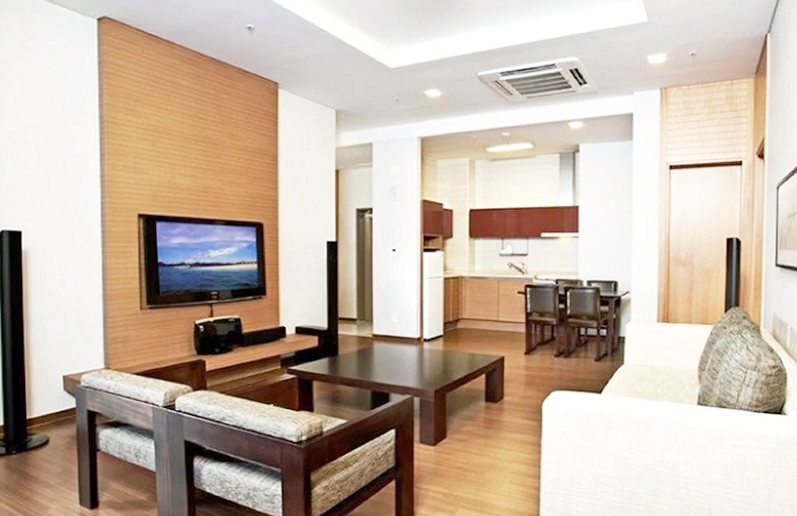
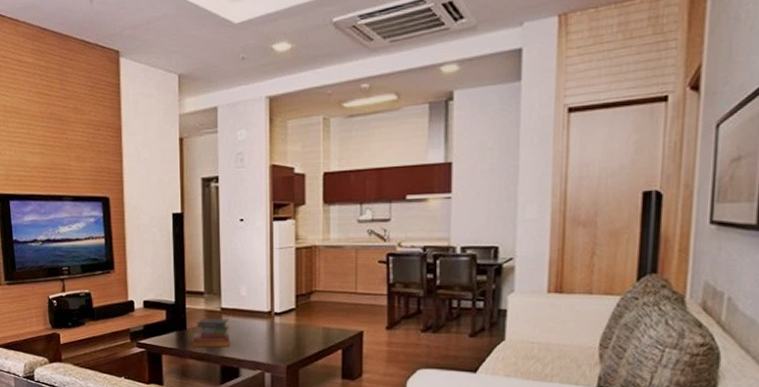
books: none [344,344,381,374] -> present [193,318,231,348]

